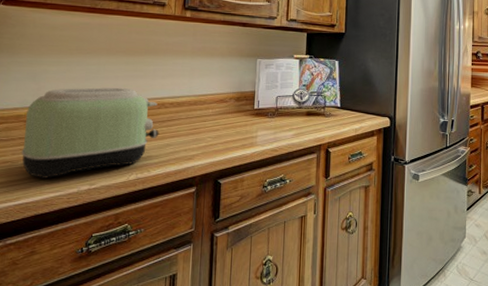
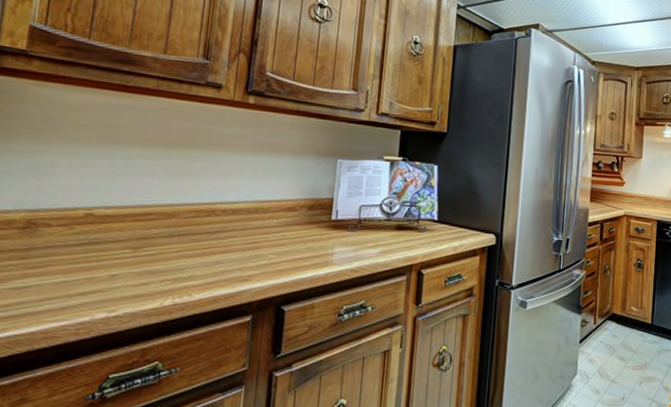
toaster: present [21,87,159,179] -> none [11,187,207,303]

